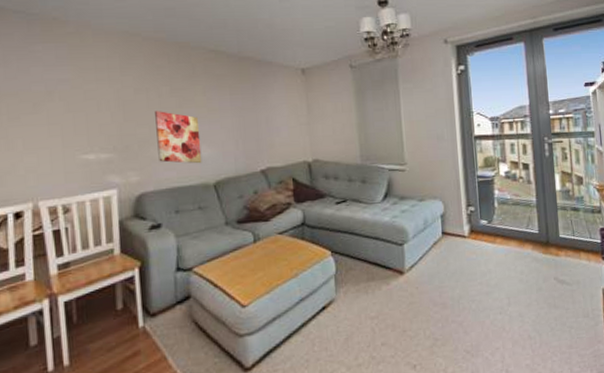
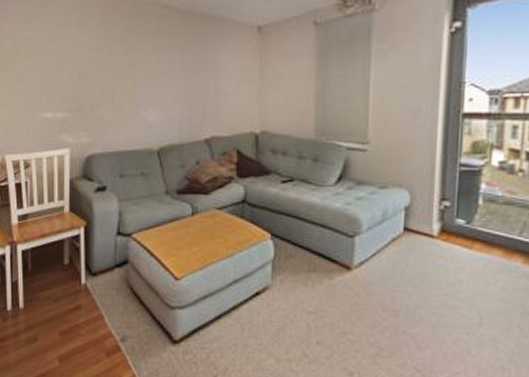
wall art: present [155,111,202,164] -> none [107,71,148,128]

